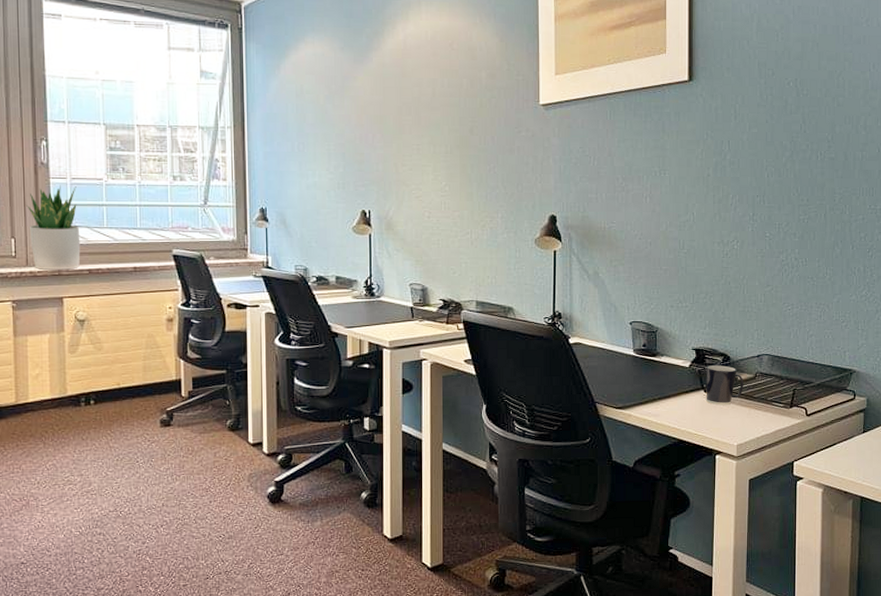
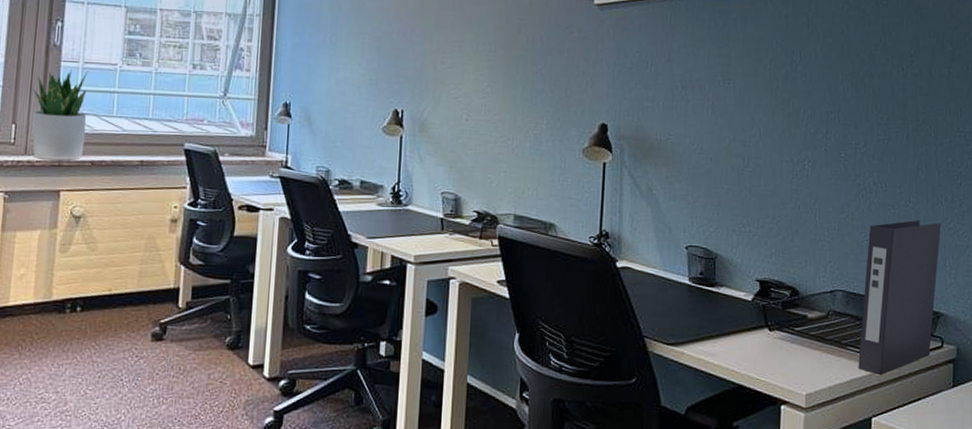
mug: present [706,364,744,405] -> none [770,299,814,347]
binder: none [782,289,854,426] -> present [858,219,941,376]

